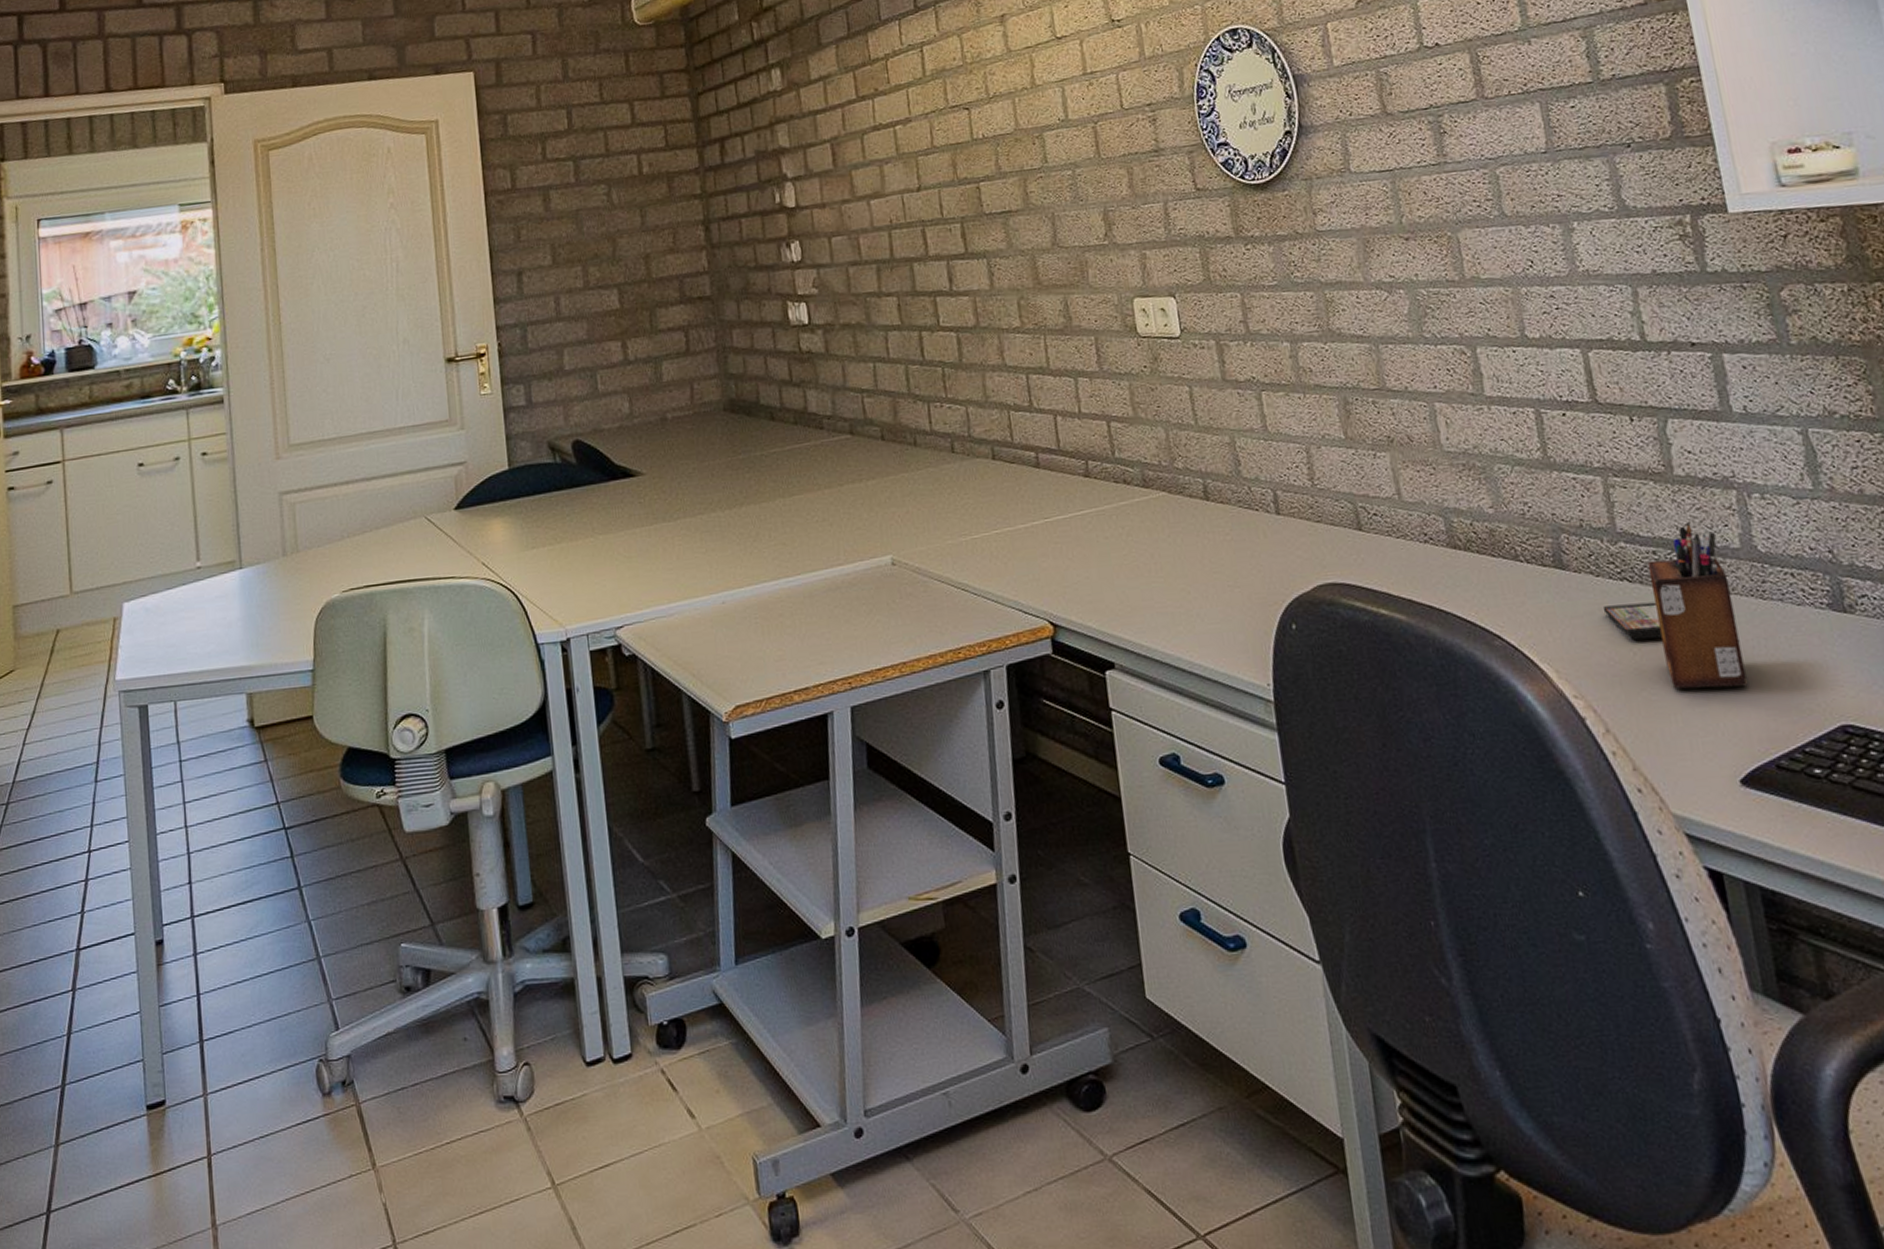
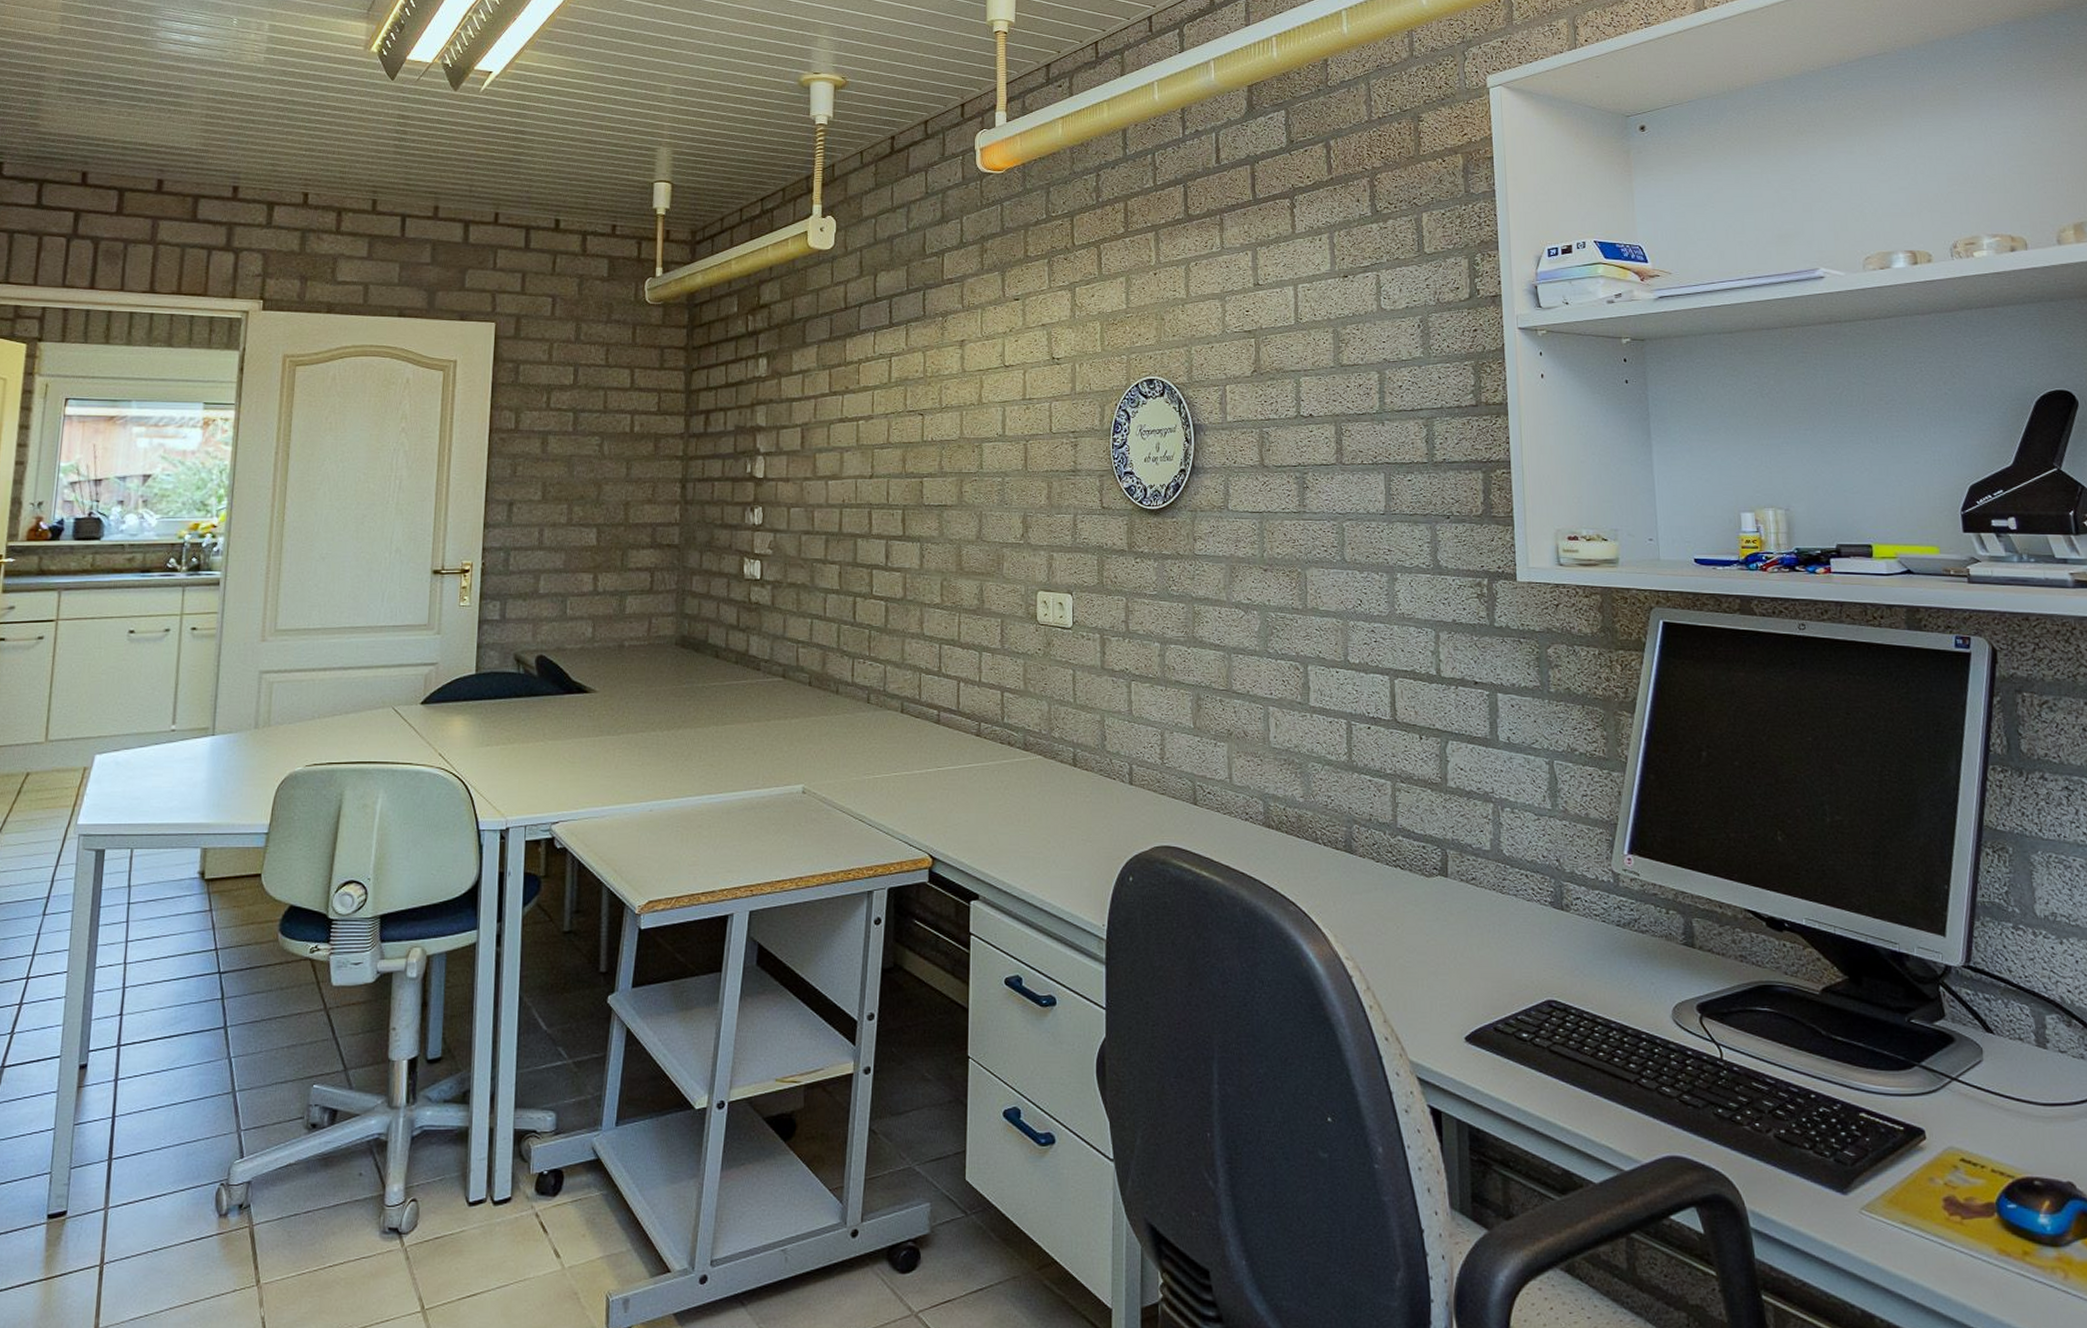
smartphone: present [1602,602,1663,641] -> none [1378,887,1422,917]
desk organizer: present [1647,522,1748,689] -> none [1417,825,1481,961]

